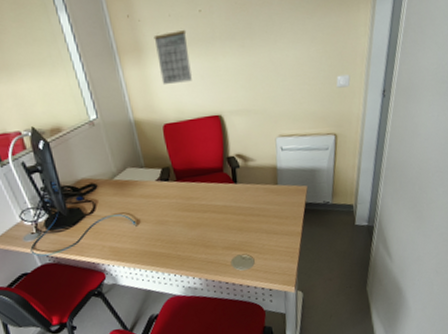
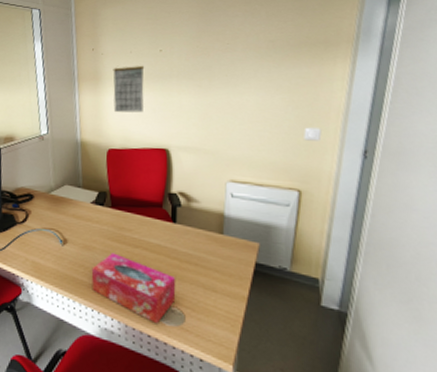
tissue box: none [167,221,245,272] -> present [91,252,176,324]

